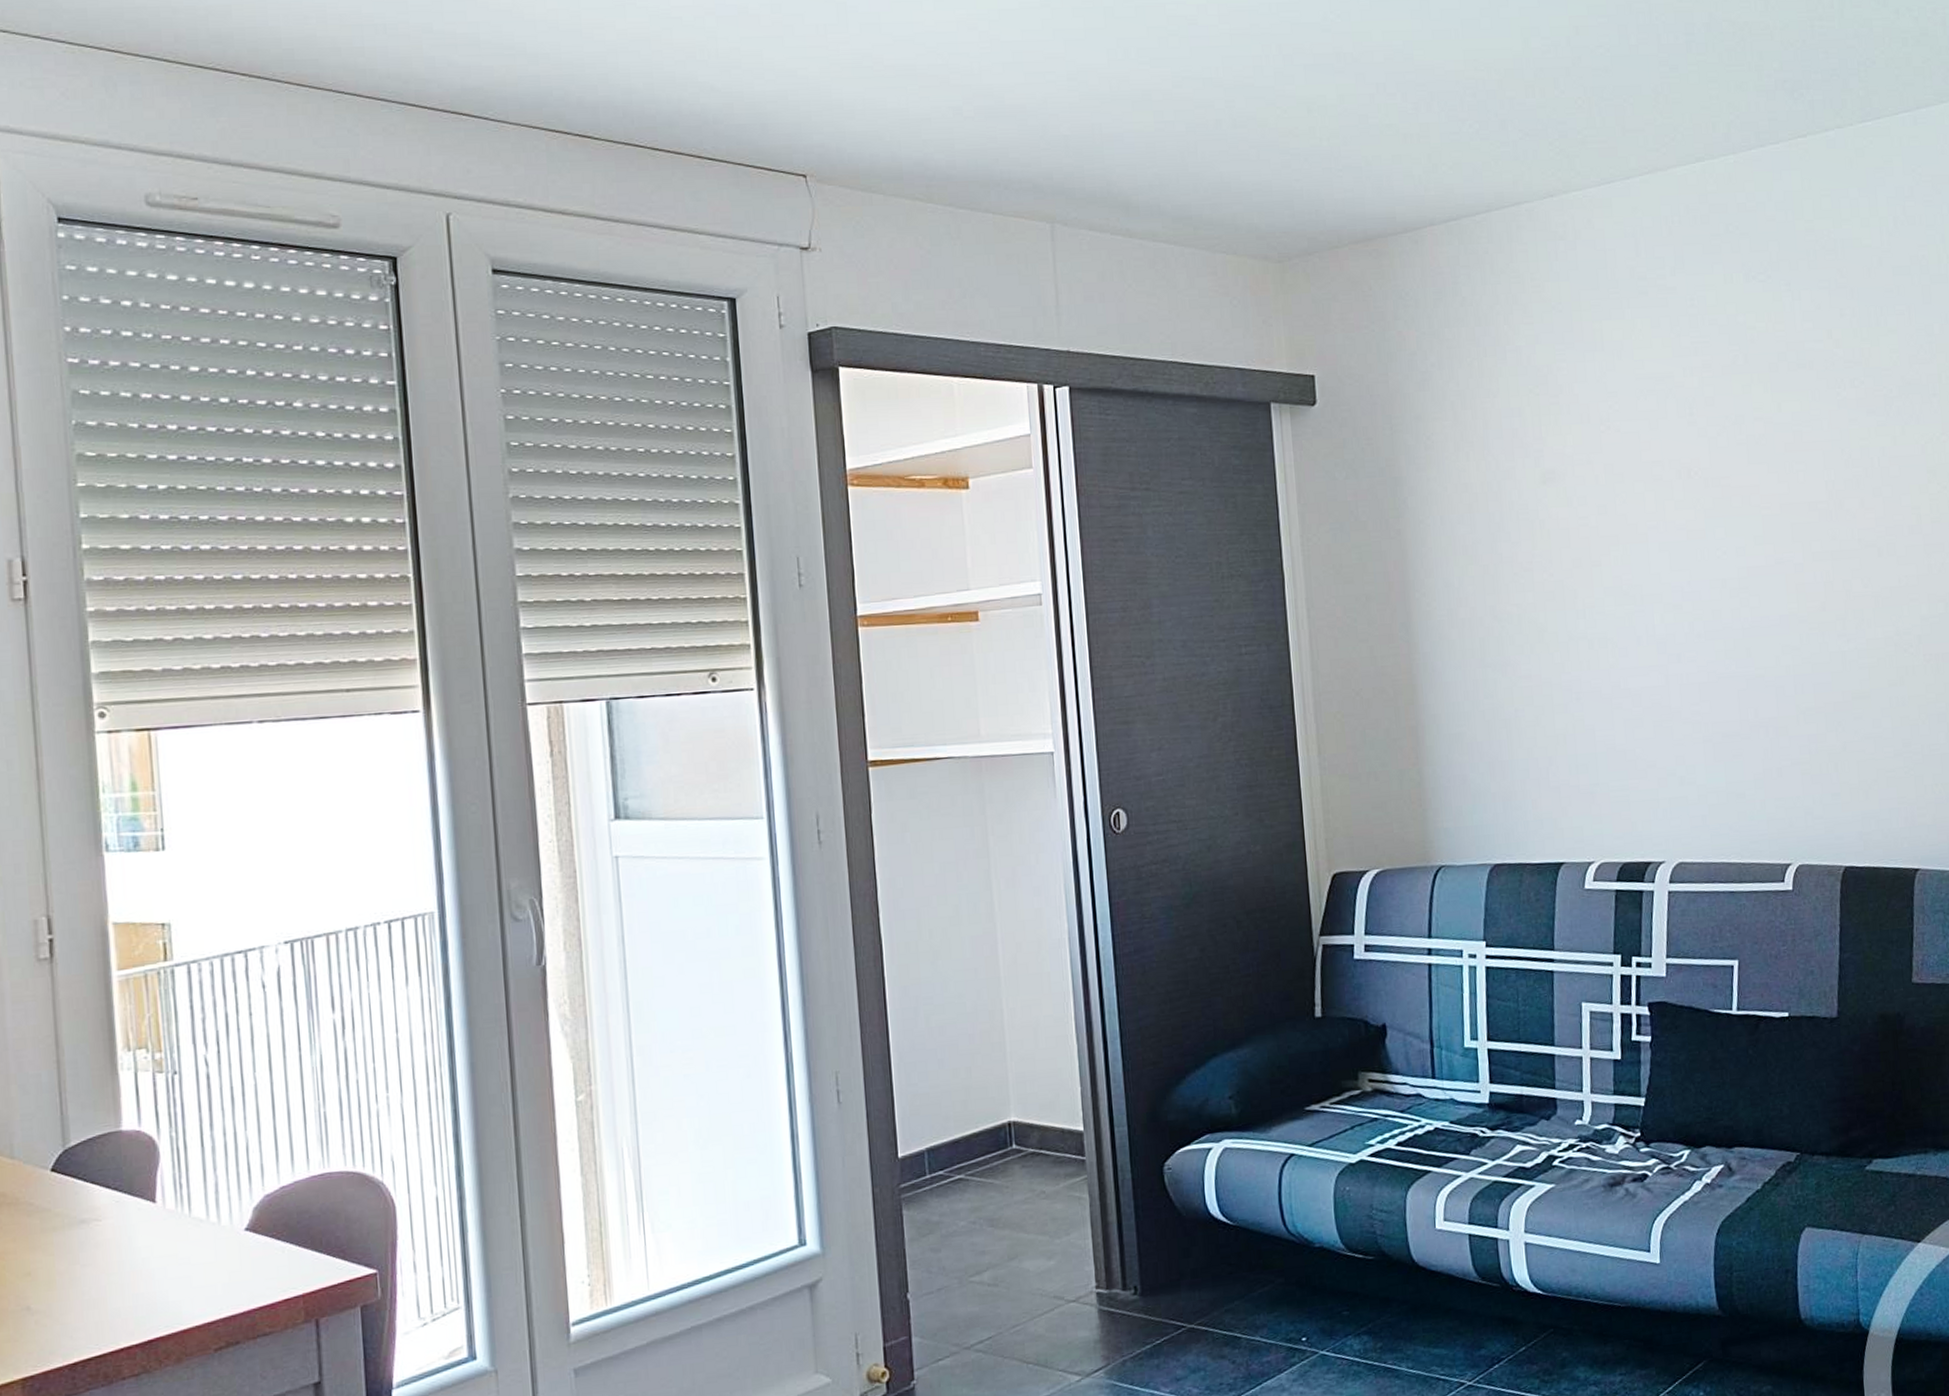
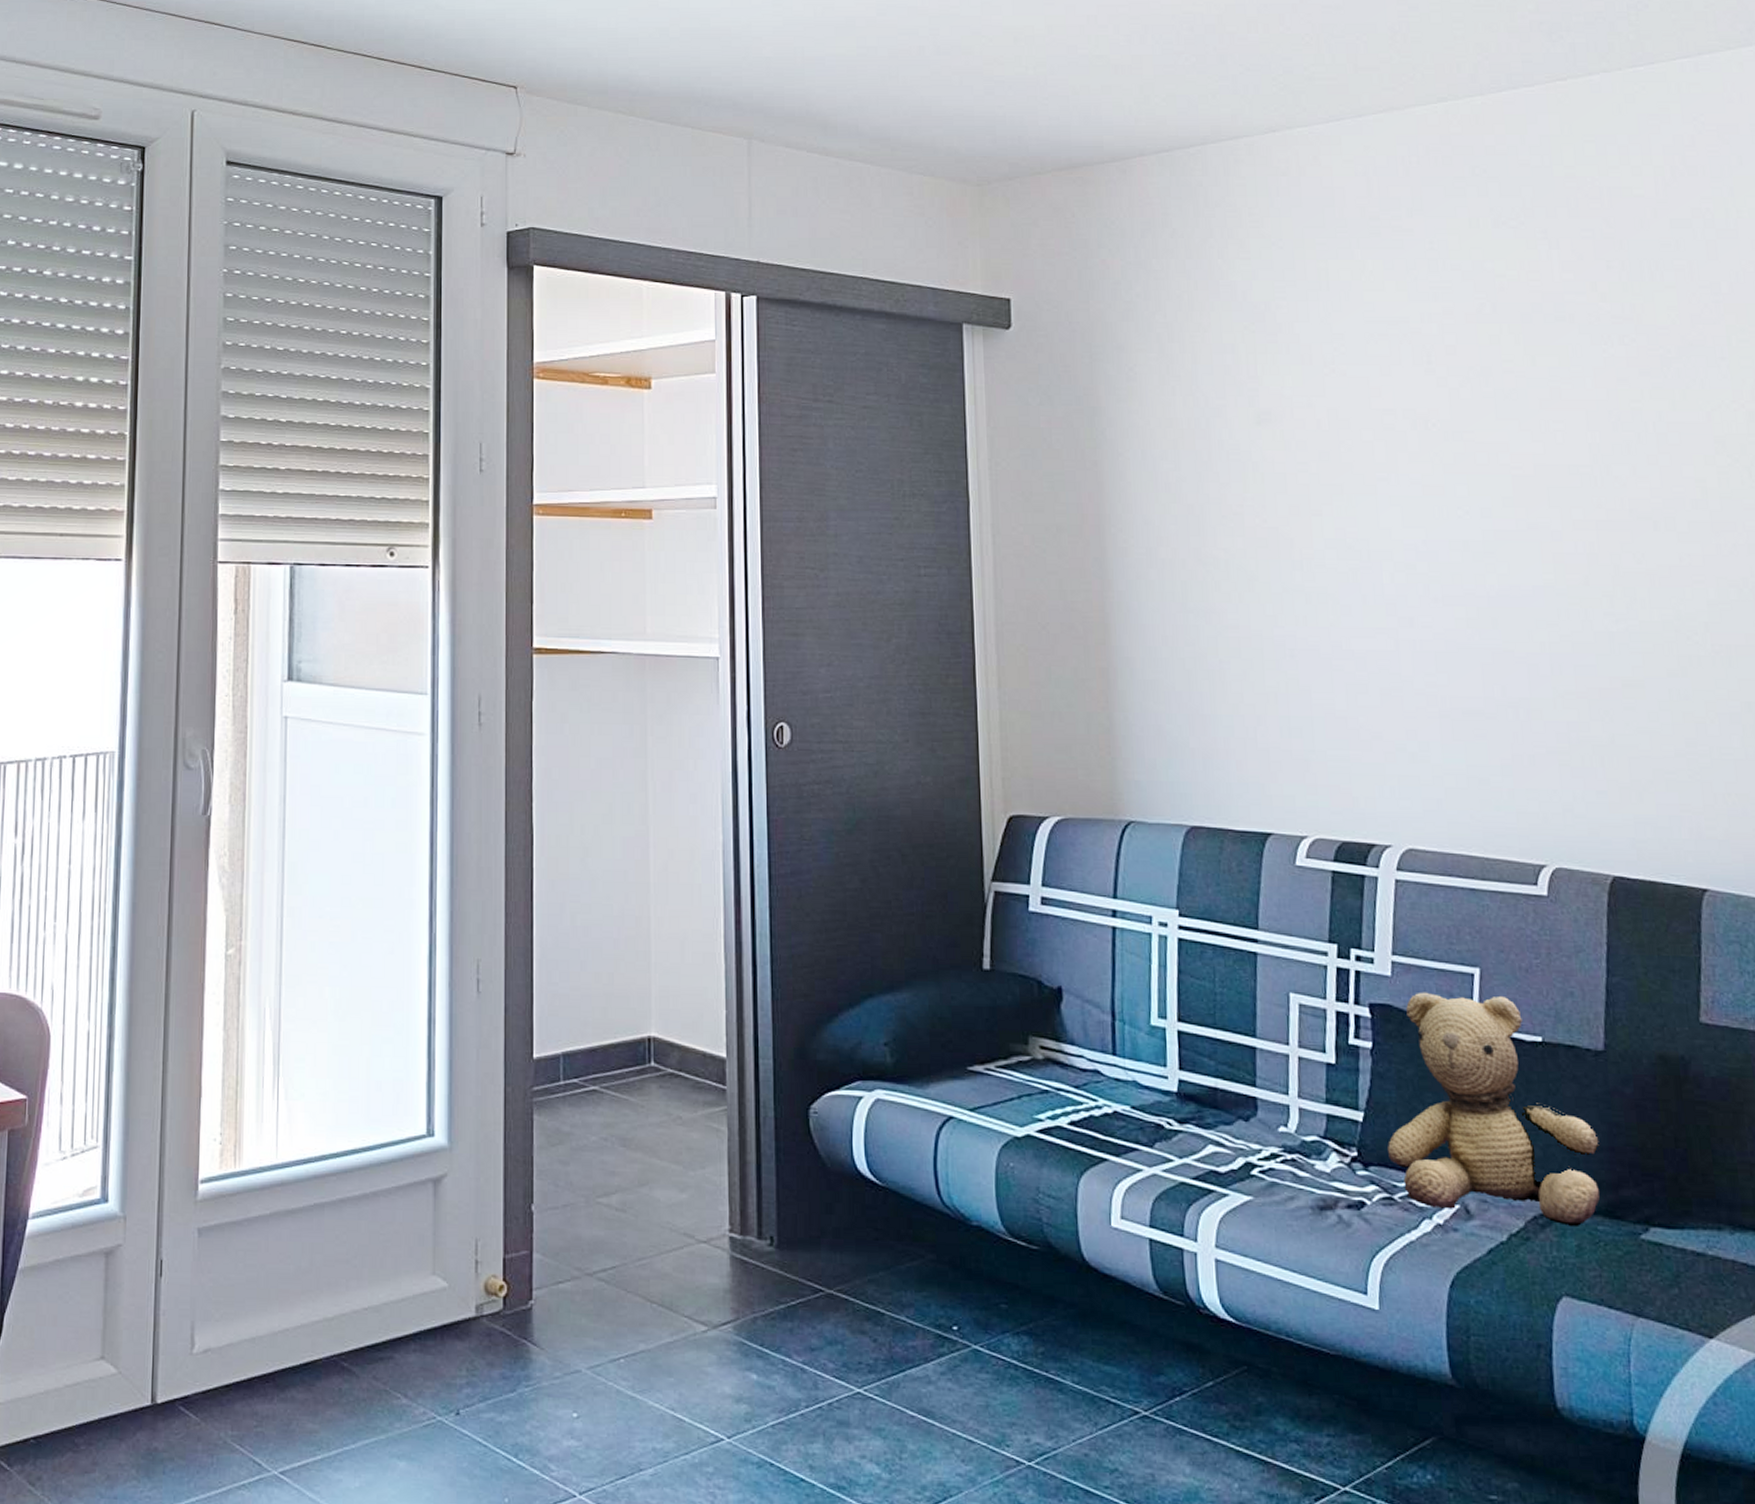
teddy bear: none [1665,981,1834,1171] -> present [1388,992,1600,1226]

